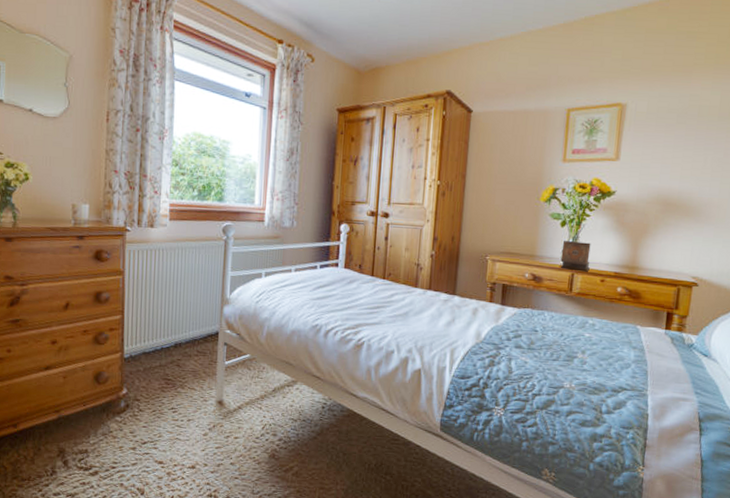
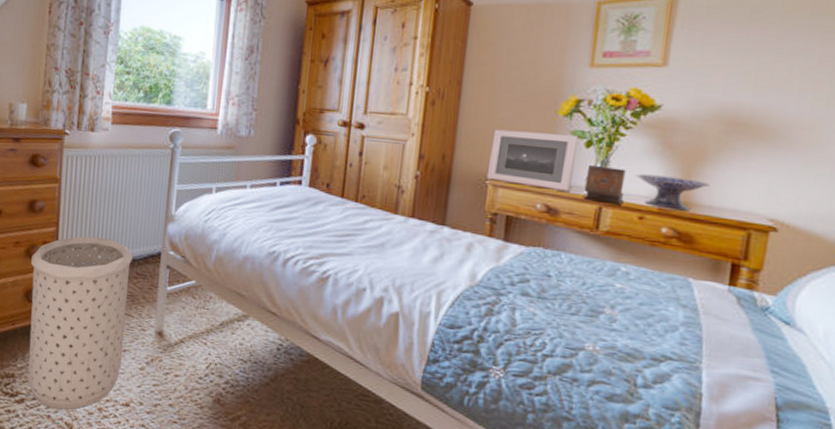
laundry basket: none [99,321,193,478] -> present [28,236,133,410]
picture frame: none [486,214,556,263] -> present [486,129,579,193]
decorative bowl: none [597,246,652,274] -> present [634,173,711,211]

